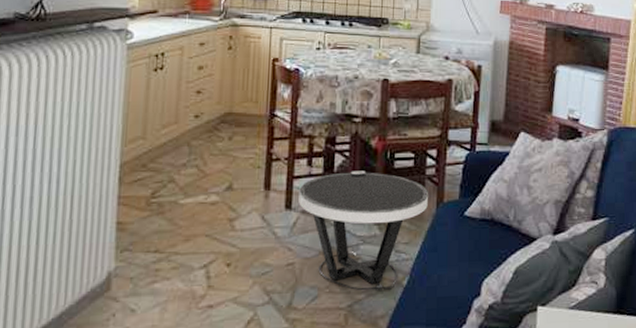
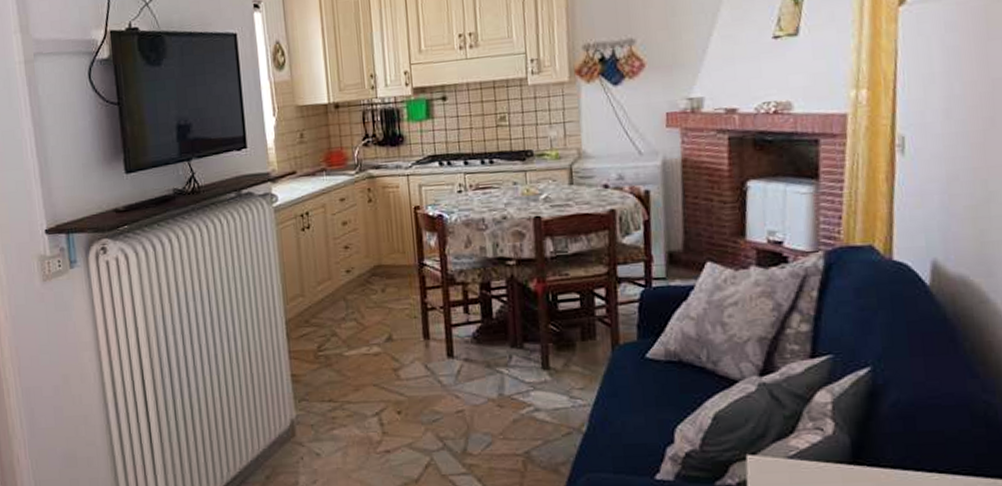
side table: present [298,170,429,291] -> none [459,315,602,438]

